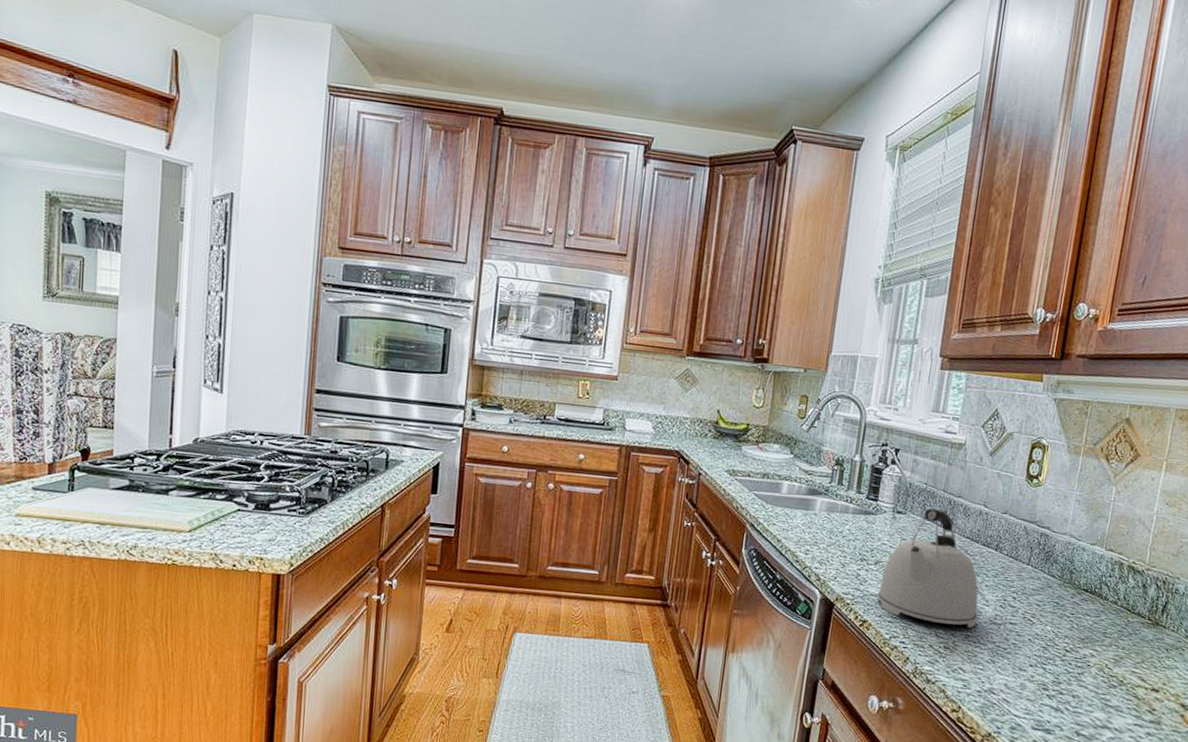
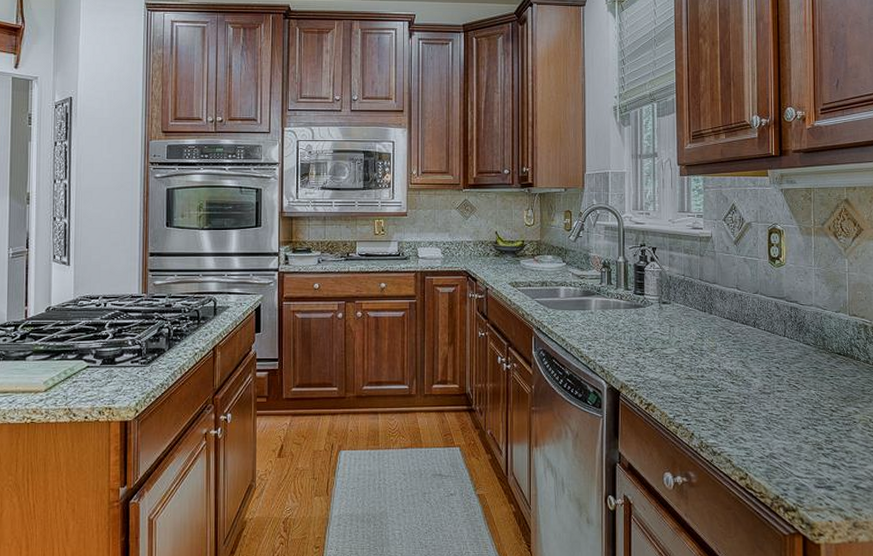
kettle: present [877,508,979,628] -> none [657,296,748,399]

